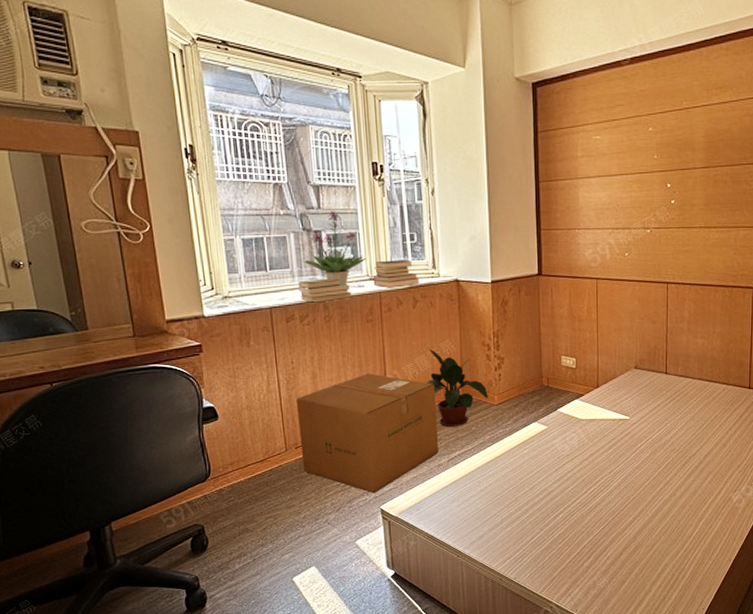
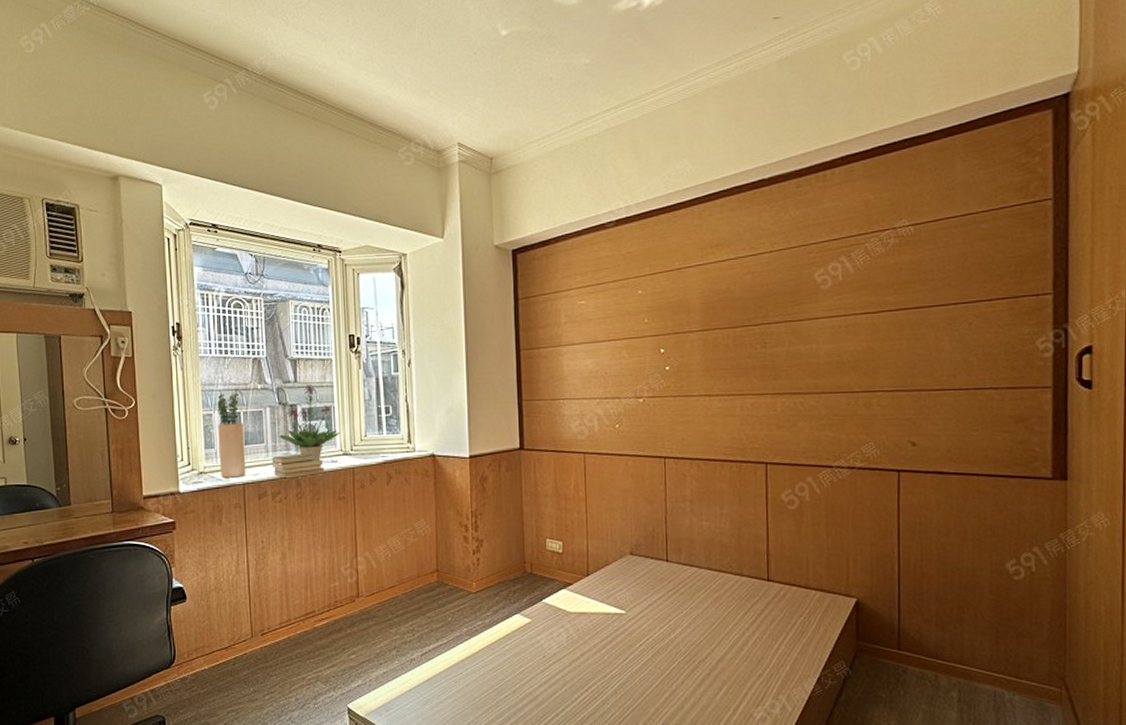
vase: none [238,213,272,302] -> present [217,388,246,478]
box: present [297,373,438,494] -> none [265,555,411,690]
books: present [373,260,419,288] -> none [346,433,394,463]
potted plant: present [426,349,488,427] -> none [399,530,466,617]

